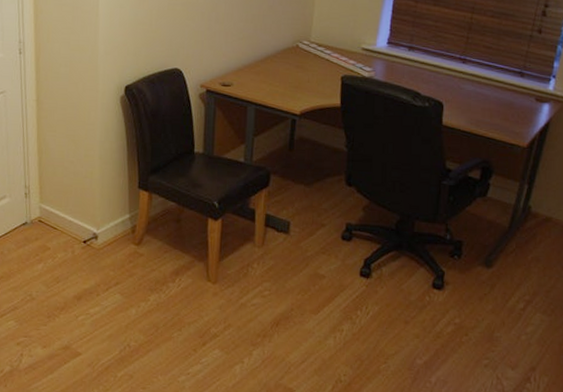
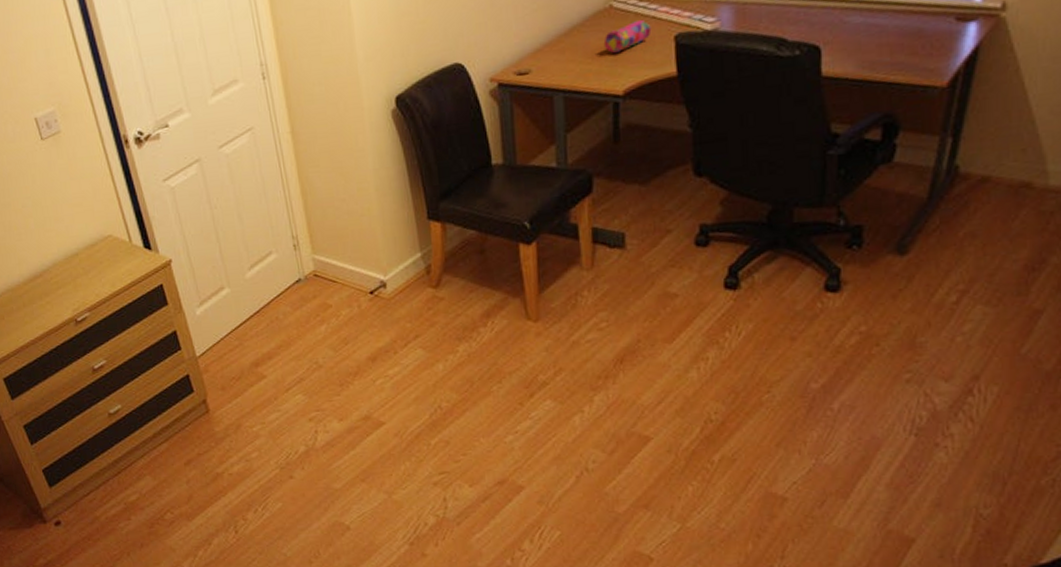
pencil case: none [289,59,325,81] -> present [603,19,652,53]

